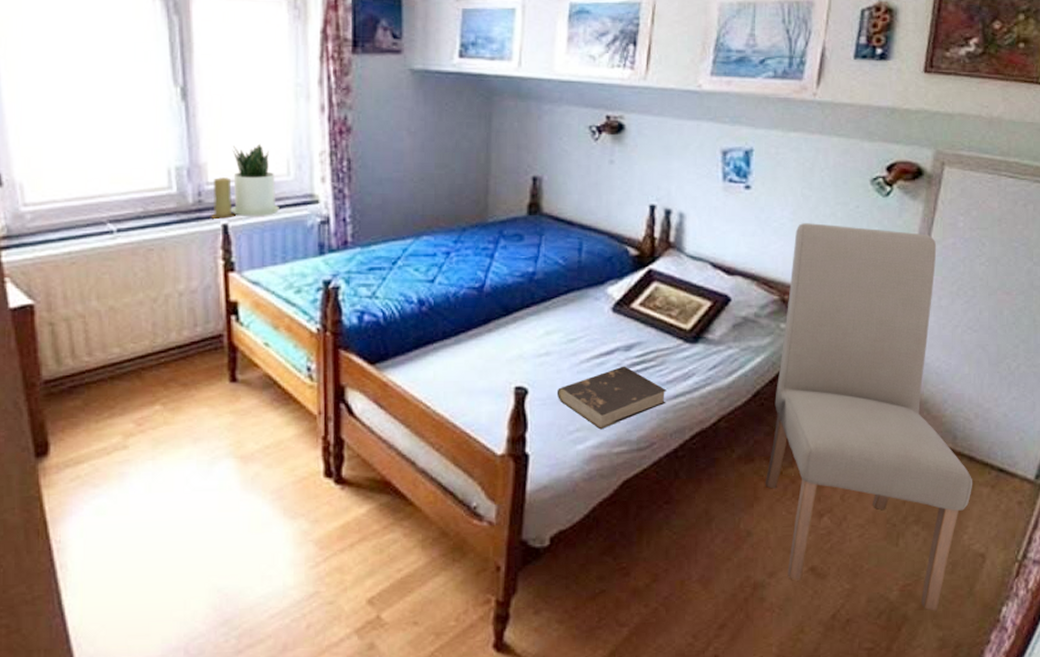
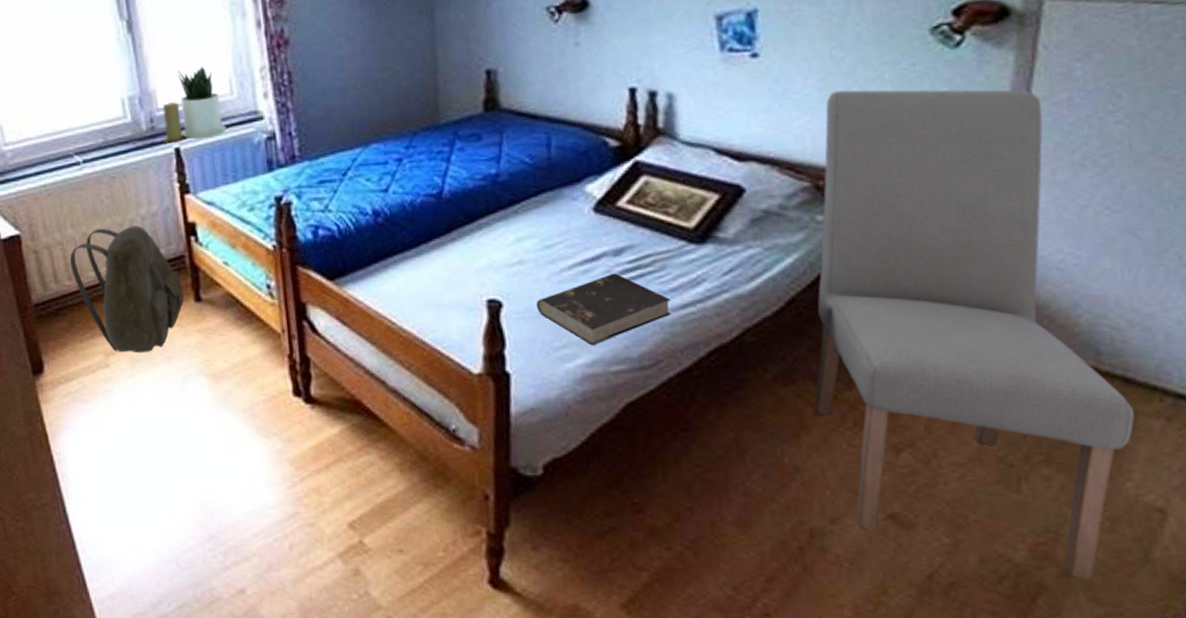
backpack: none [91,301,218,435] -> present [69,225,184,353]

